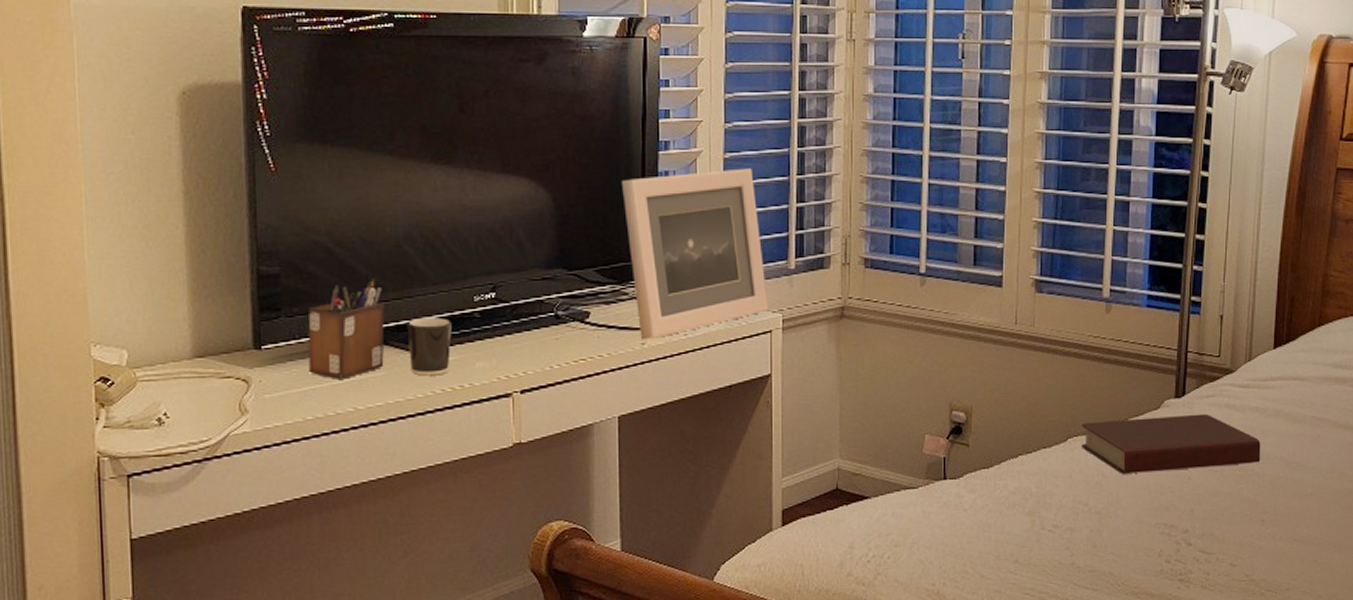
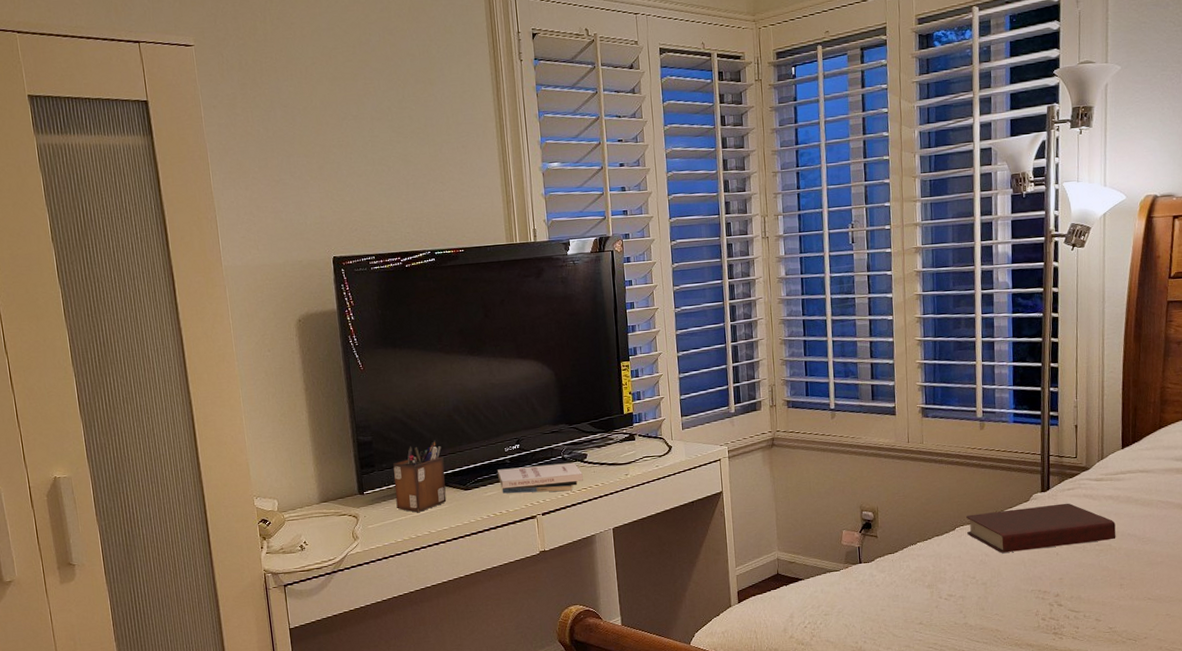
mug: present [406,317,452,376] -> none [460,464,492,507]
books: none [460,322,582,362] -> present [497,462,583,494]
picture frame: present [622,168,769,340] -> none [603,340,717,472]

